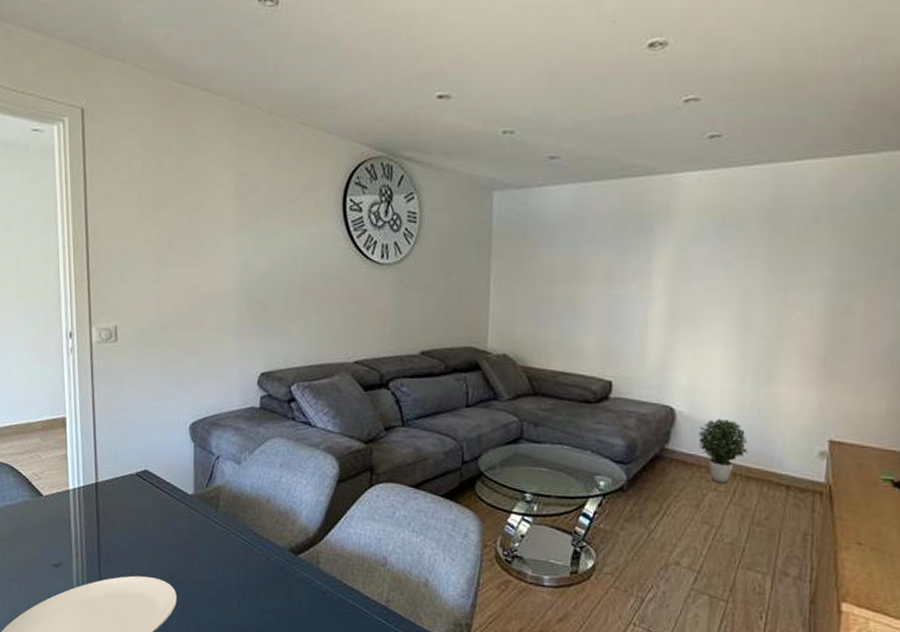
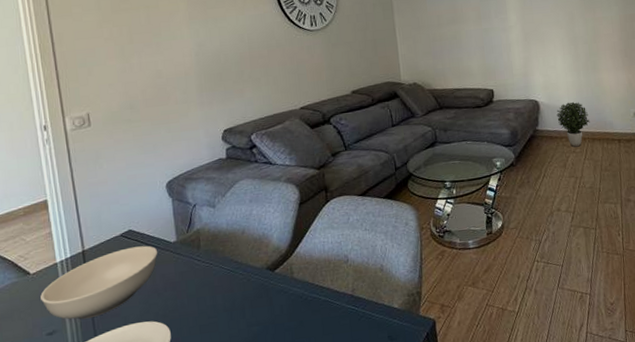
bowl: none [50,490,173,559] -> present [40,245,158,320]

